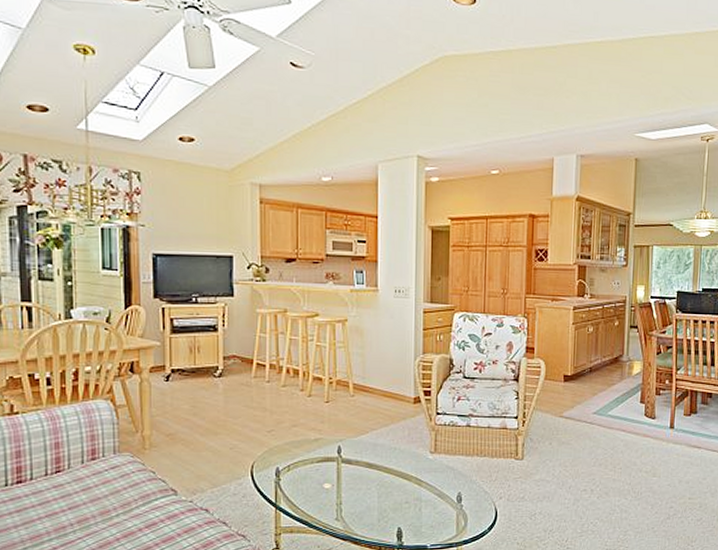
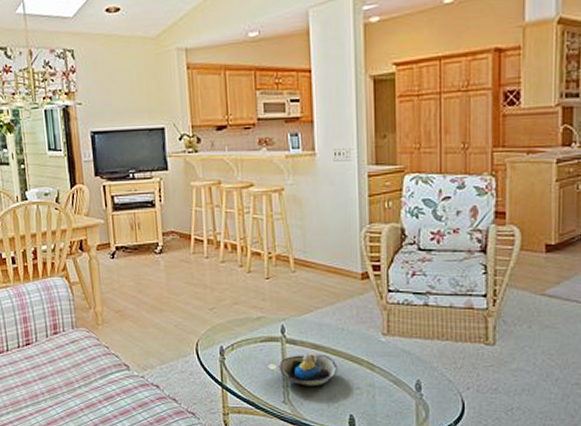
decorative bowl: none [334,471,389,503] -> present [279,352,338,387]

